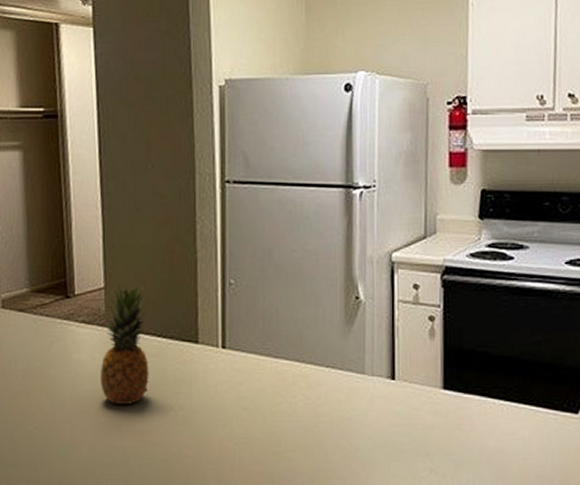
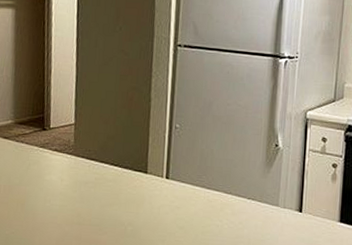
fruit: present [101,283,149,404] -> none [66,121,108,219]

